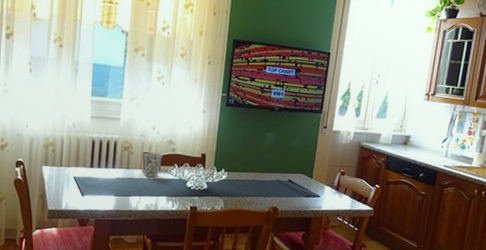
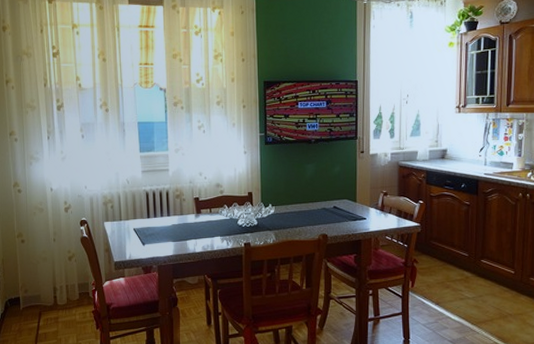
cup: present [143,152,163,178] -> none [194,197,213,221]

